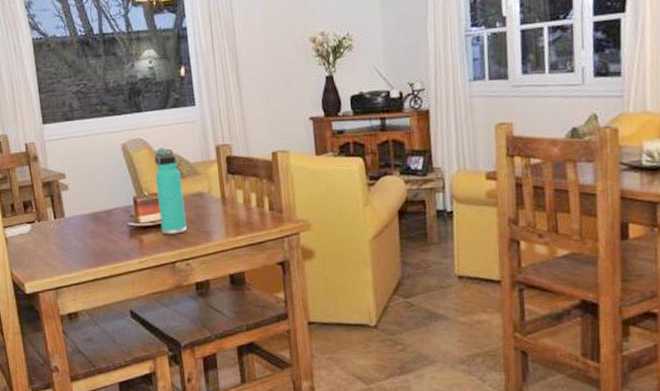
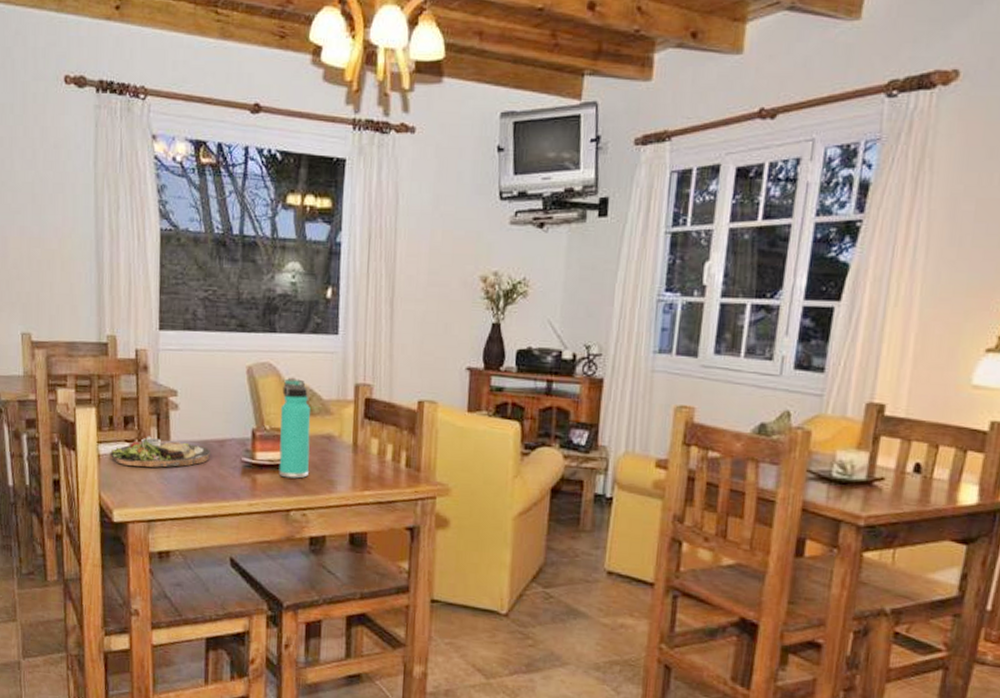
dinner plate: none [15,215,101,244] -> present [110,436,210,468]

